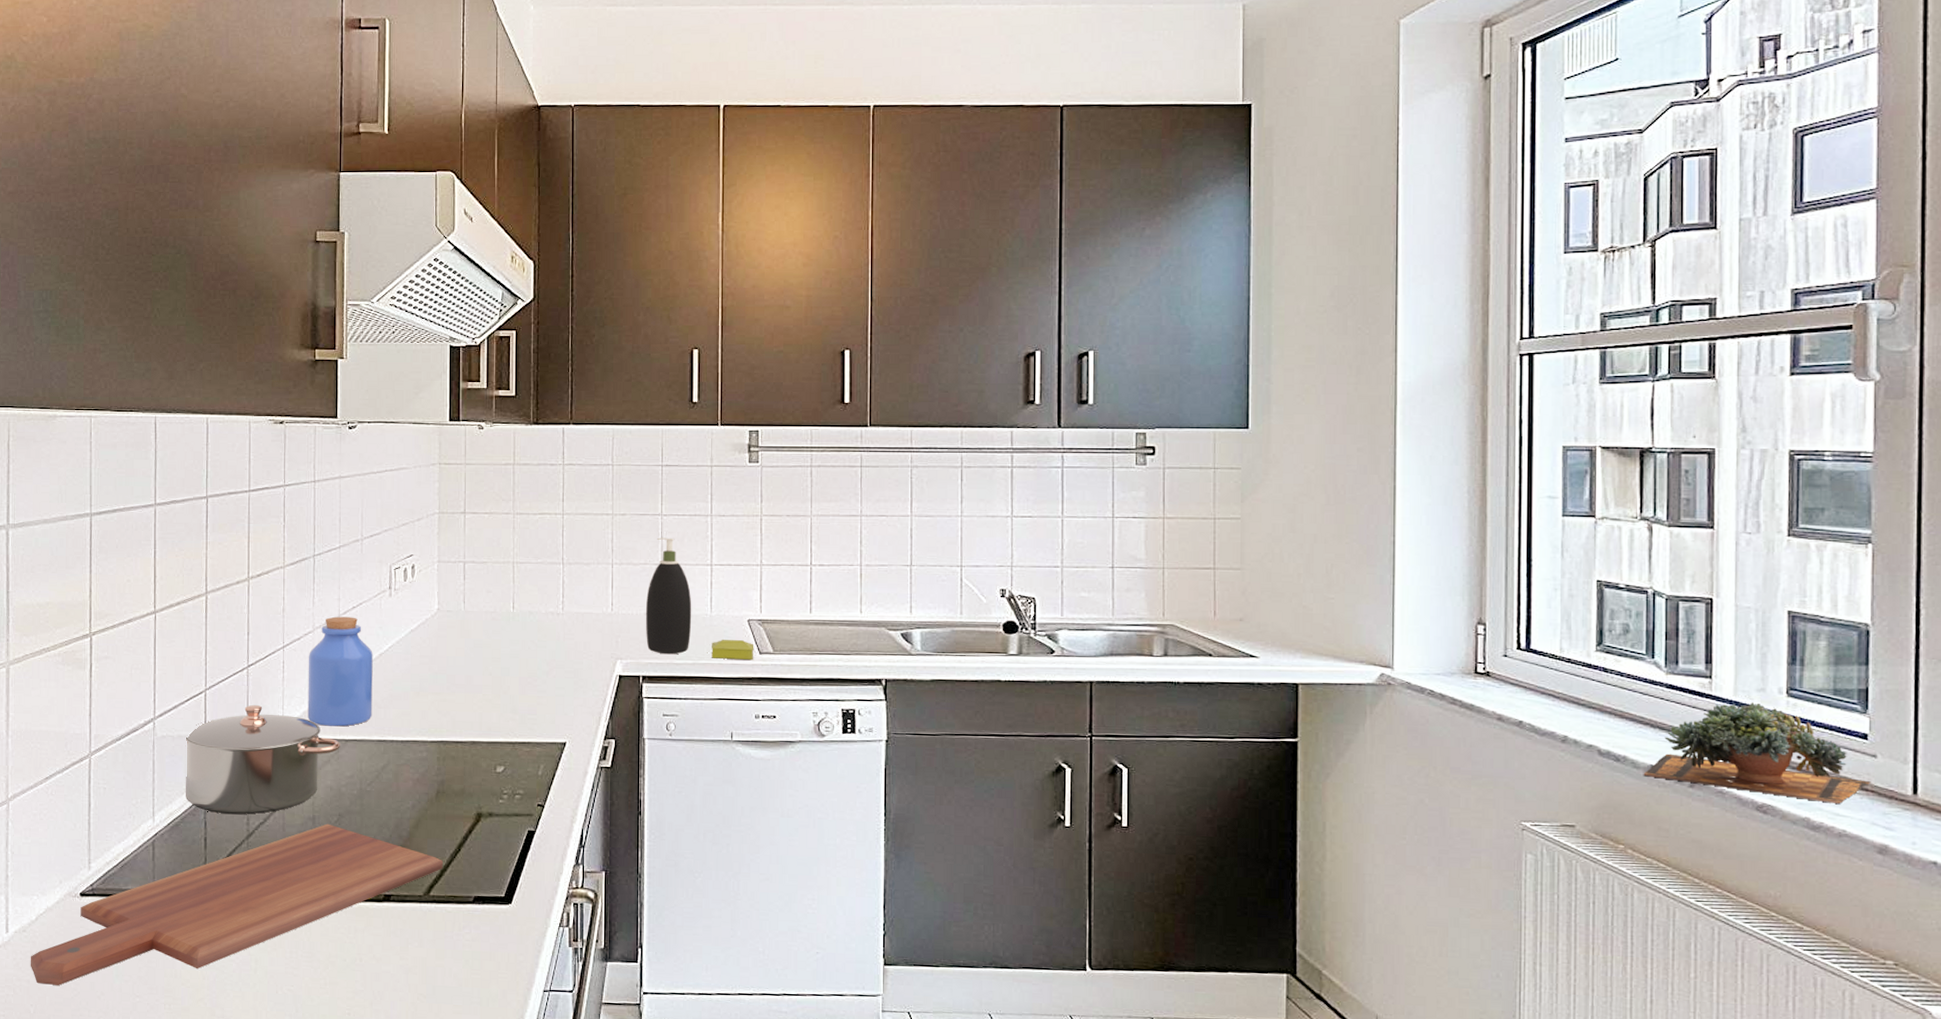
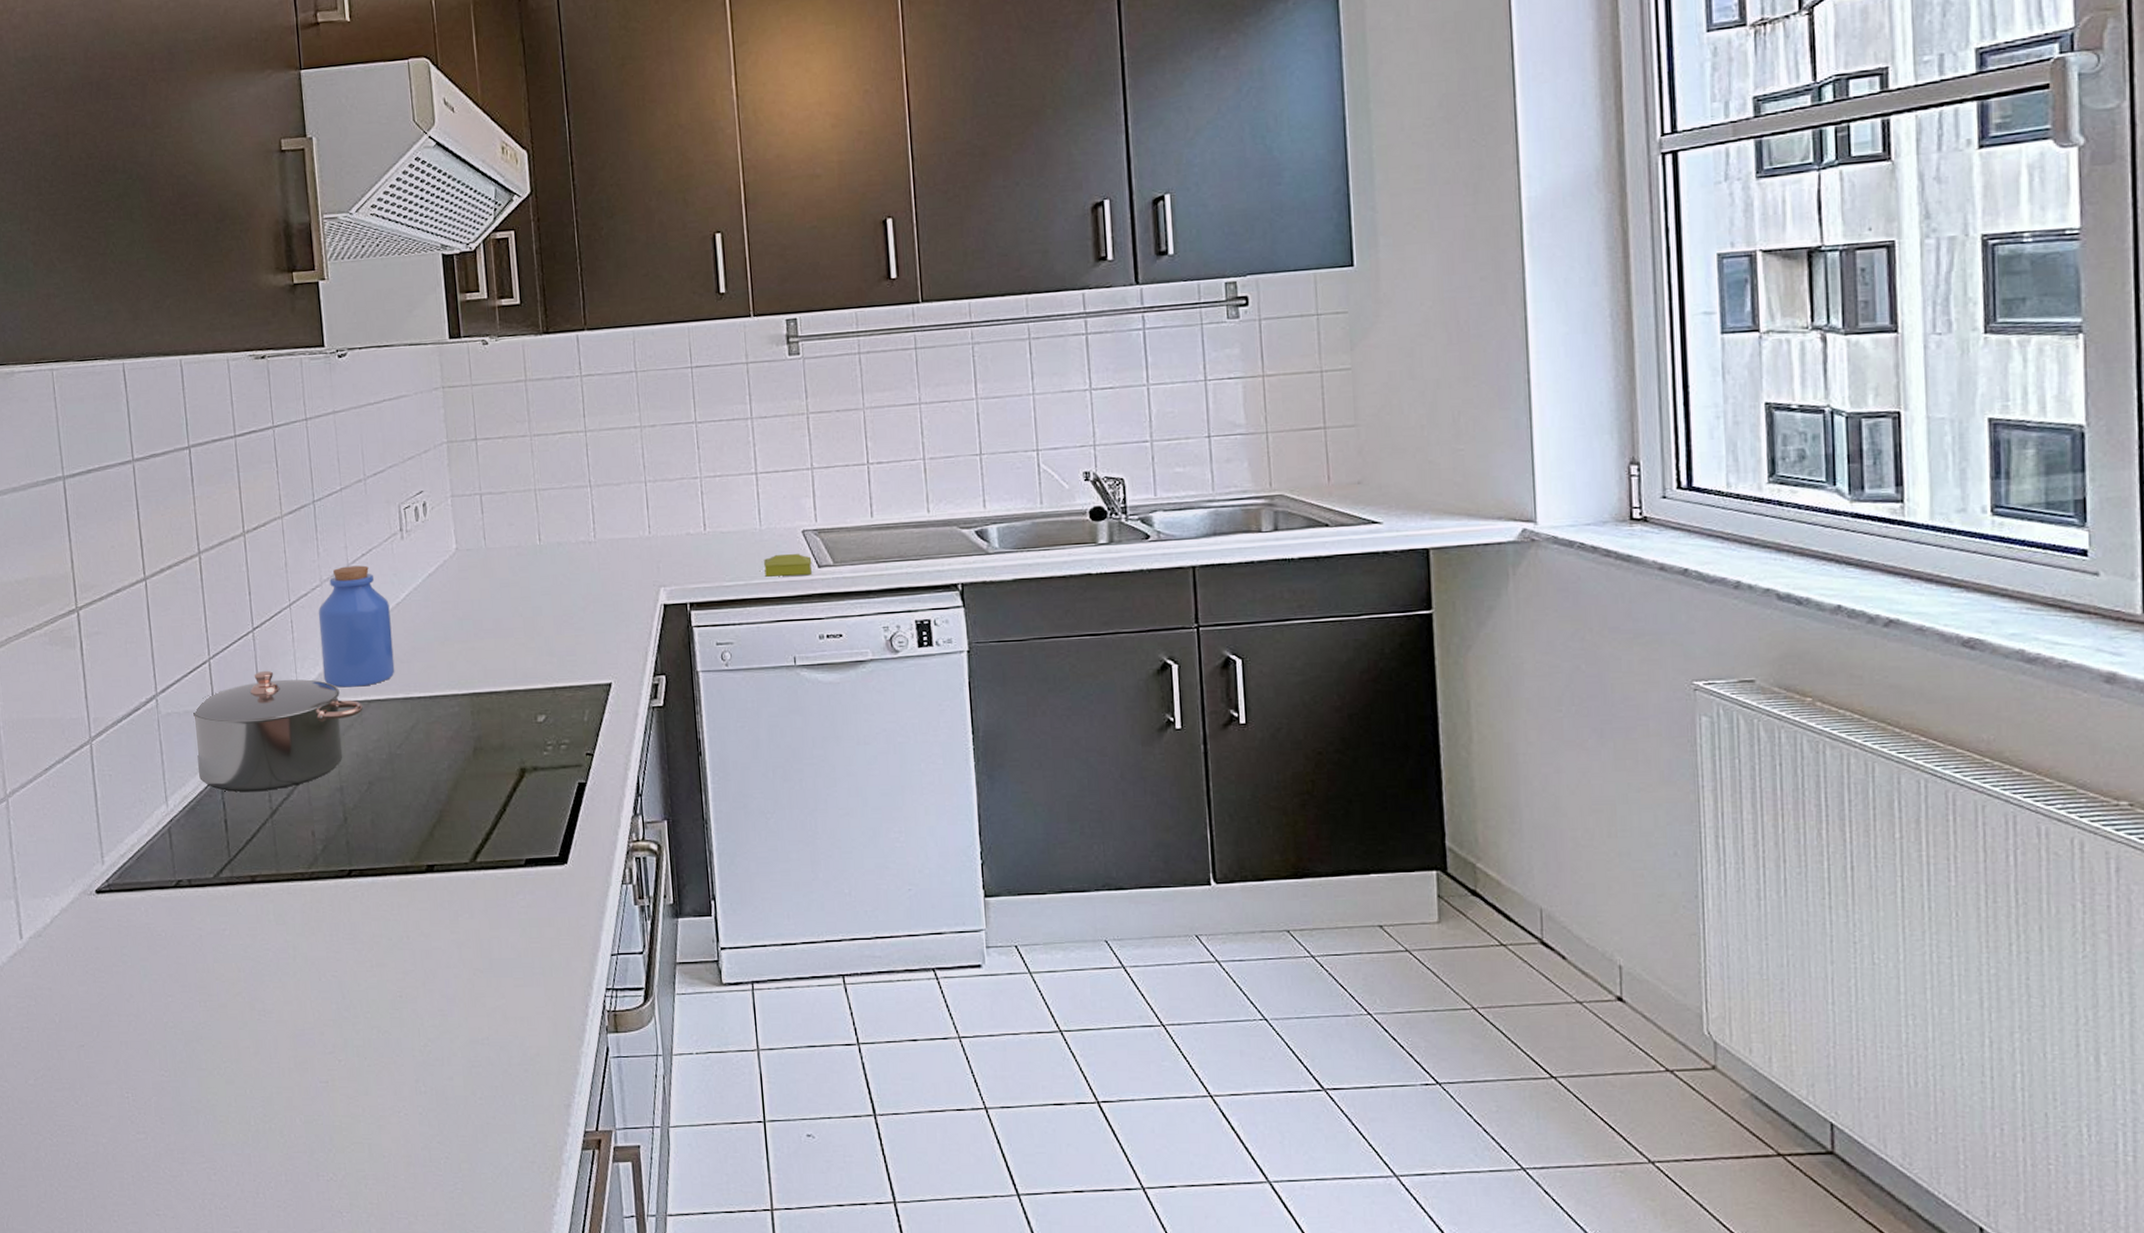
cutting board: present [30,823,443,985] -> none [49,793,488,991]
soap dispenser: present [645,537,692,655] -> none [686,447,740,577]
succulent plant: present [1643,702,1871,804] -> none [1830,525,2094,631]

